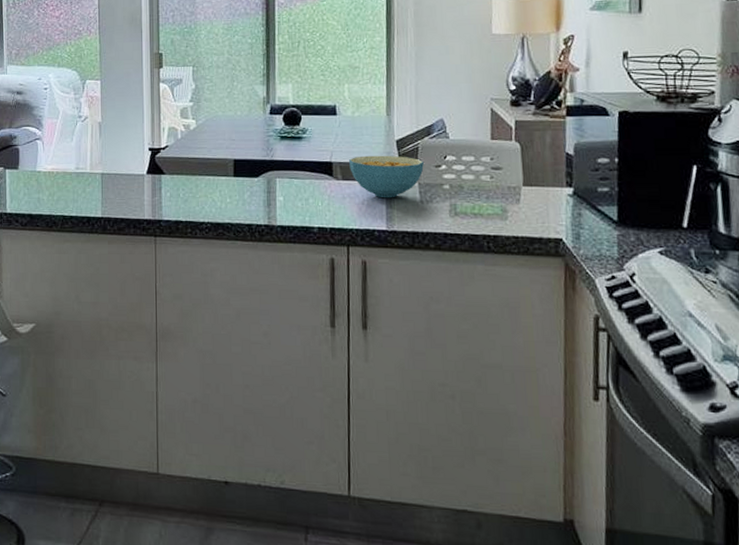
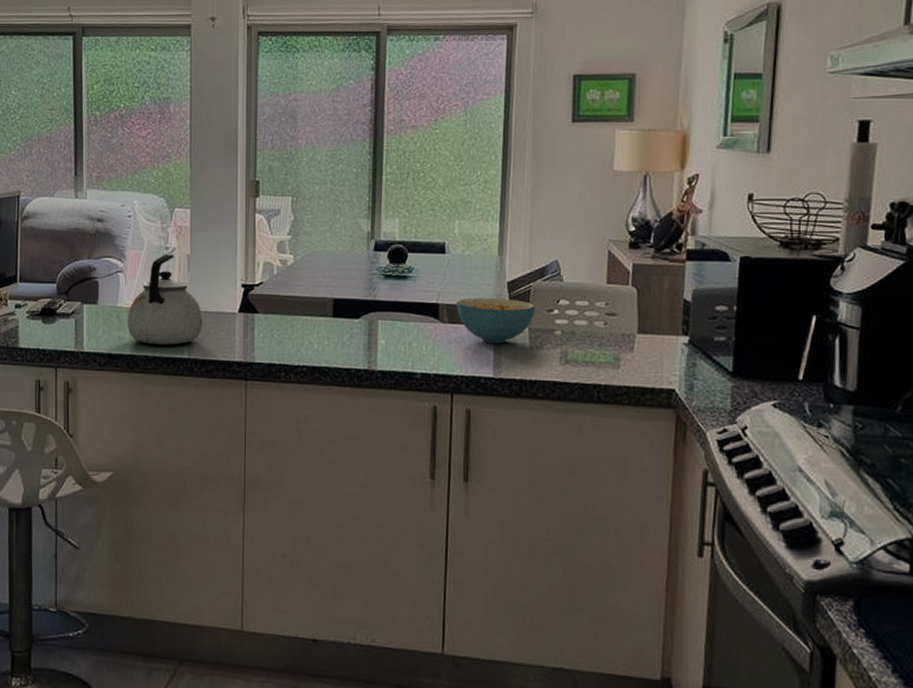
kettle: none [46,122,114,205] -> present [127,254,203,345]

